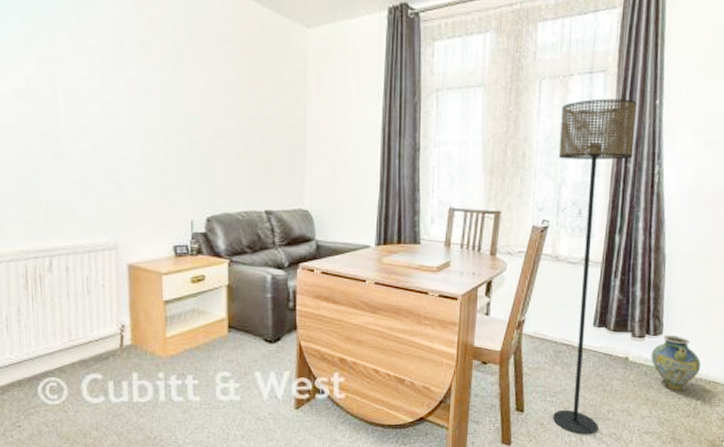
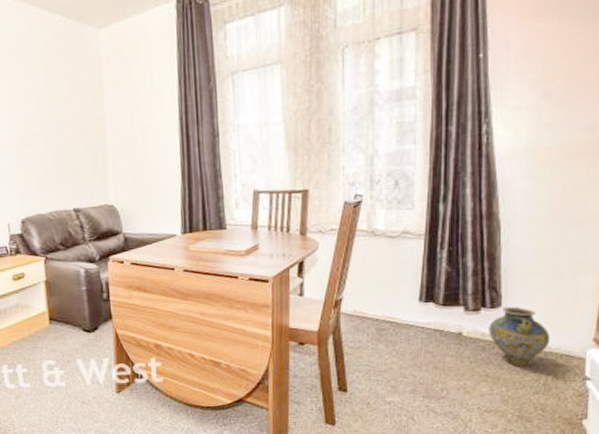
floor lamp: present [553,98,637,435] -> none [368,56,456,414]

